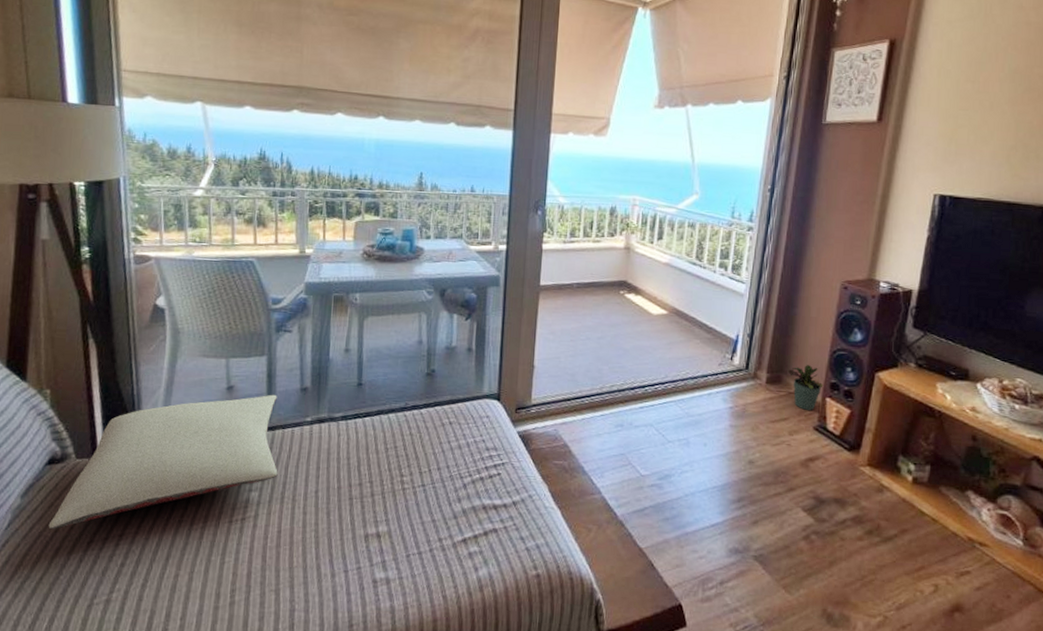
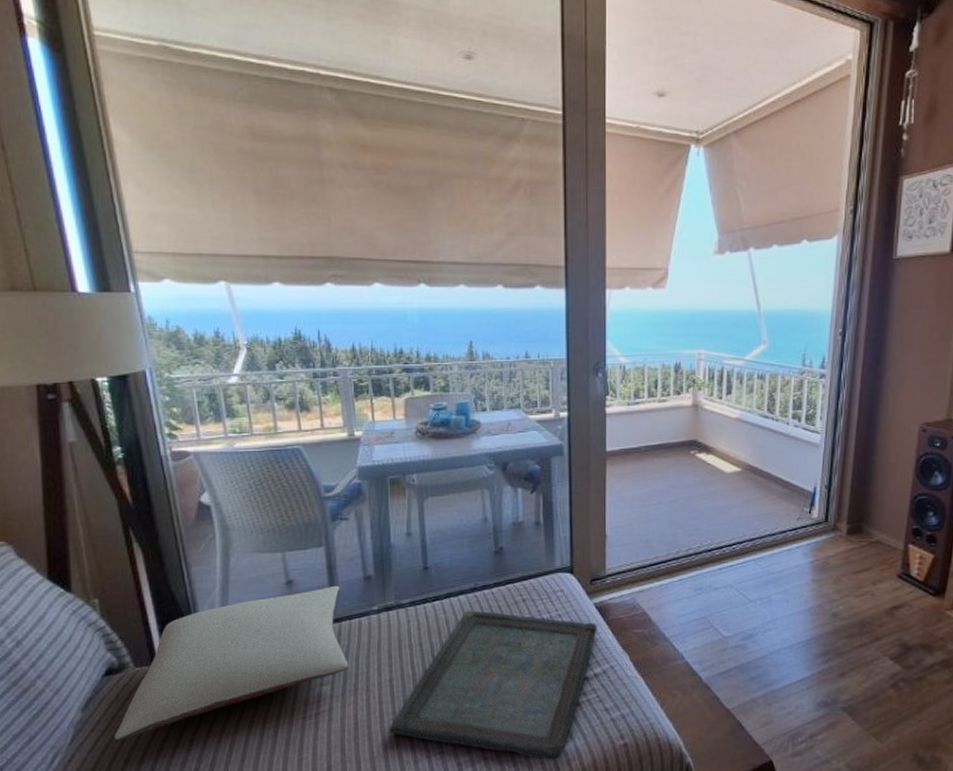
serving tray: none [310,428,519,585] -> present [389,610,597,760]
potted plant: present [788,365,824,410] -> none [869,513,905,558]

